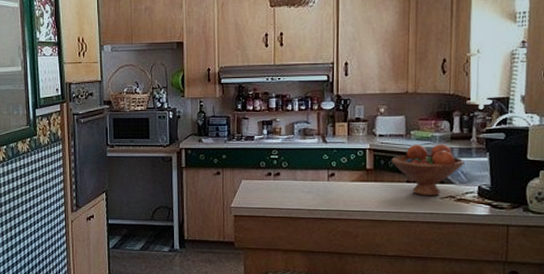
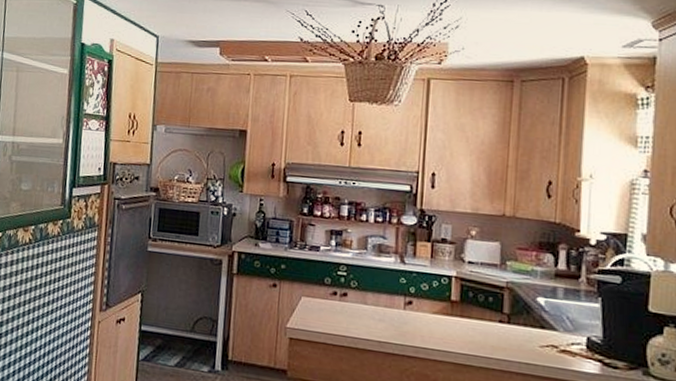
fruit bowl: present [391,144,464,197] -> none [481,277,571,343]

